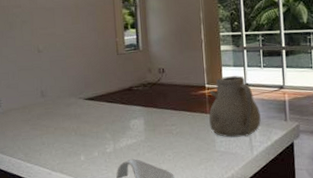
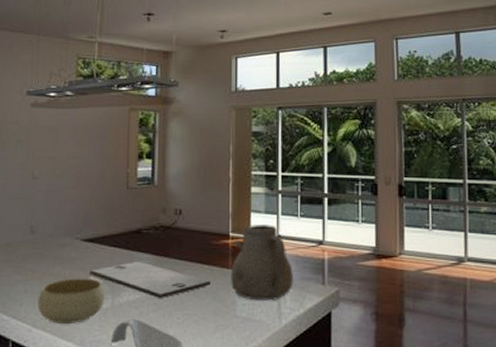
bowl: none [53,129,109,167] -> present [37,278,106,324]
cutting board: none [93,112,194,141] -> present [90,261,212,298]

